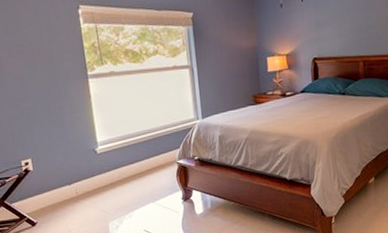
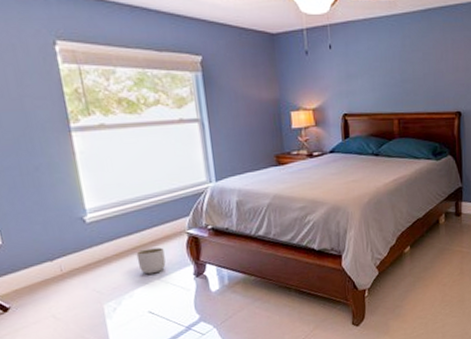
planter: none [135,175,159,198] -> present [136,247,166,274]

